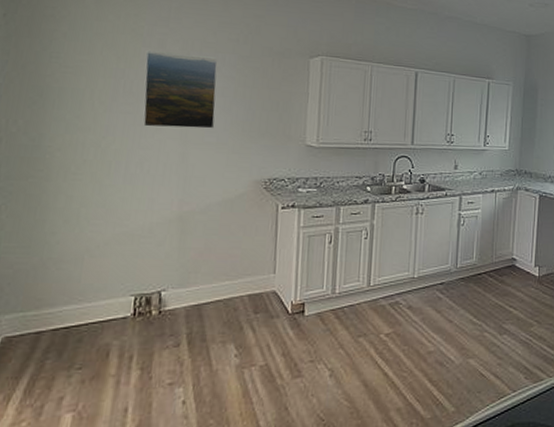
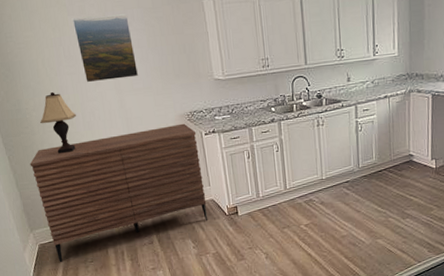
sideboard: none [26,191,272,368] -> present [29,123,208,263]
lamp: none [63,131,119,211] -> present [40,92,77,154]

